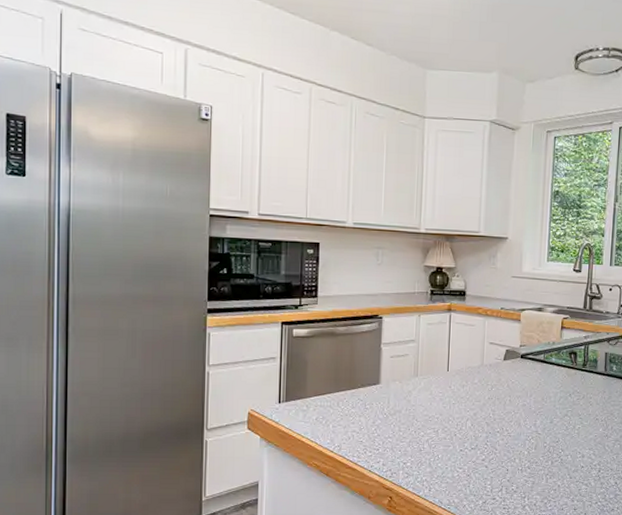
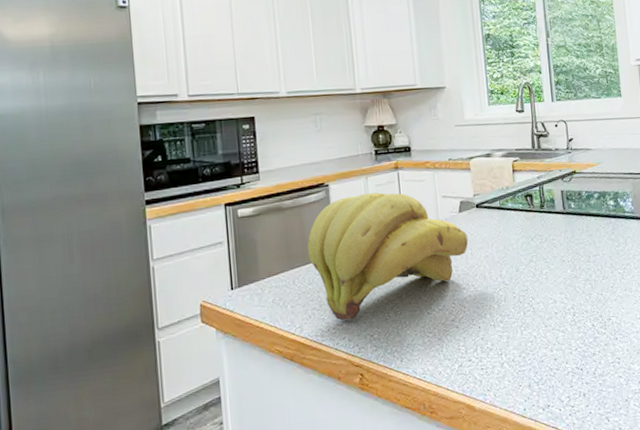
banana bunch: none [355,329,509,446] -> present [307,192,469,321]

